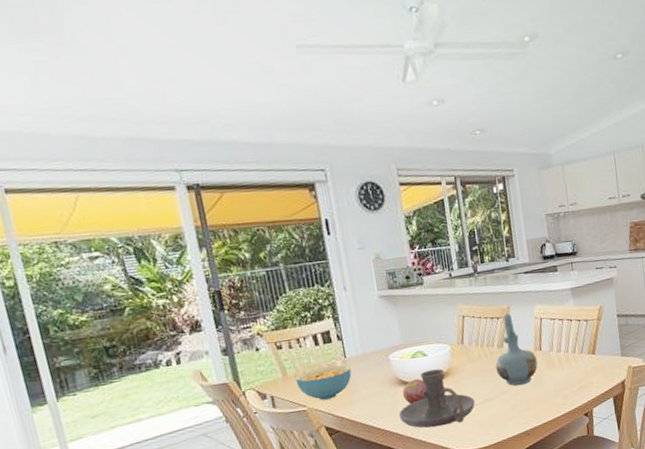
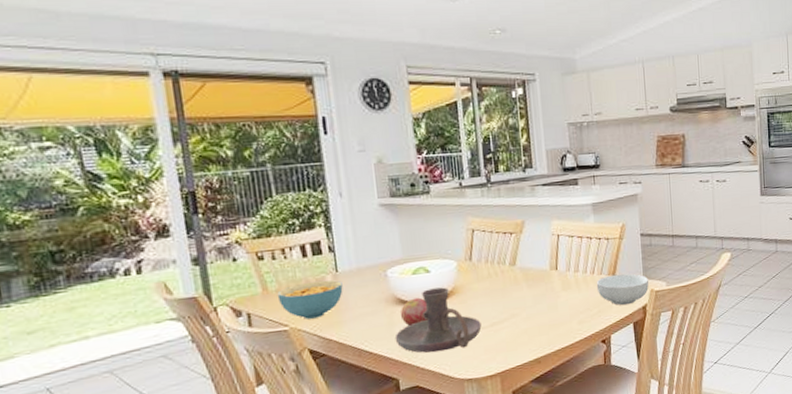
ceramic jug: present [495,314,538,386] -> none [506,229,552,308]
cereal bowl: none [577,352,626,382] -> present [596,273,649,306]

